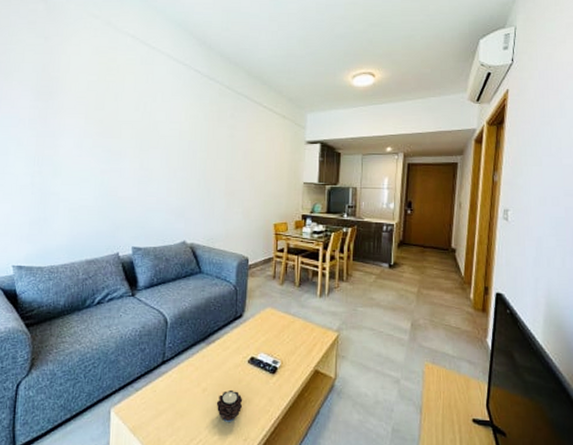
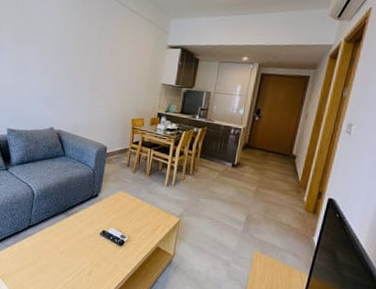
candle: present [216,389,243,422] -> none [71,254,94,280]

